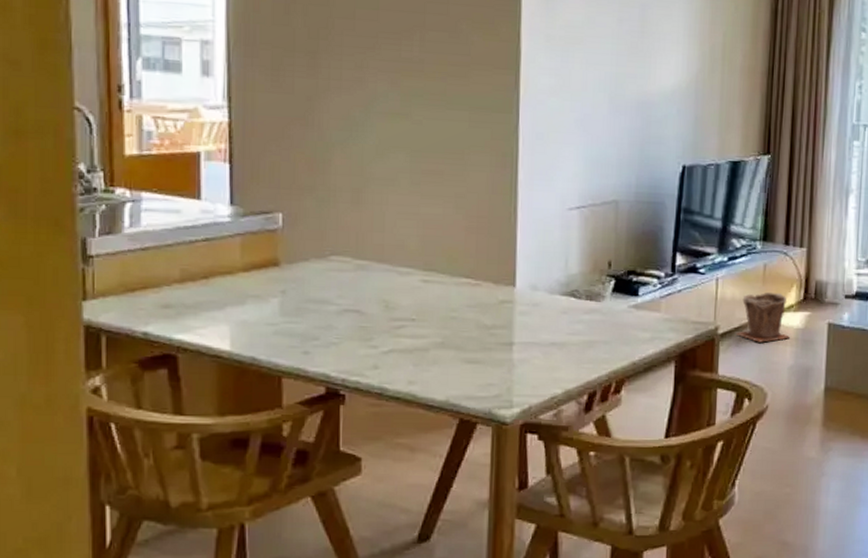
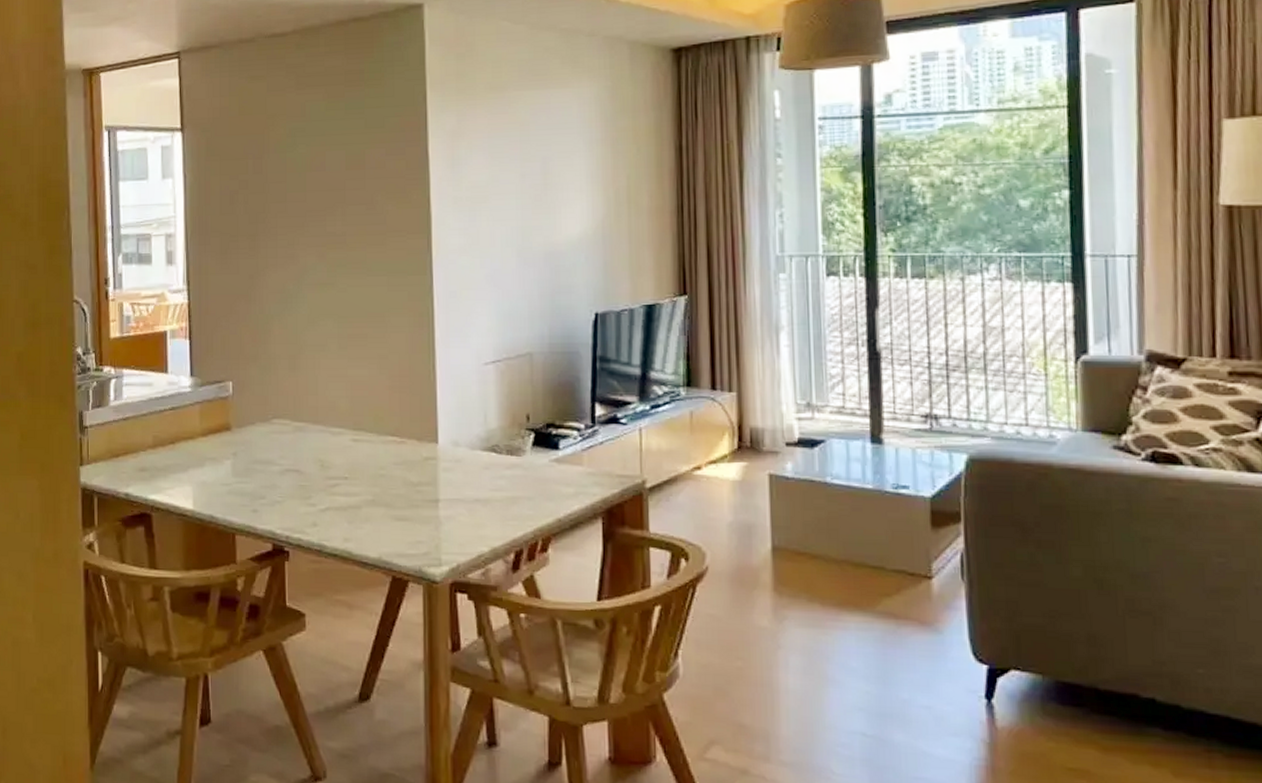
plant pot: present [735,292,791,343] -> none [665,441,727,497]

